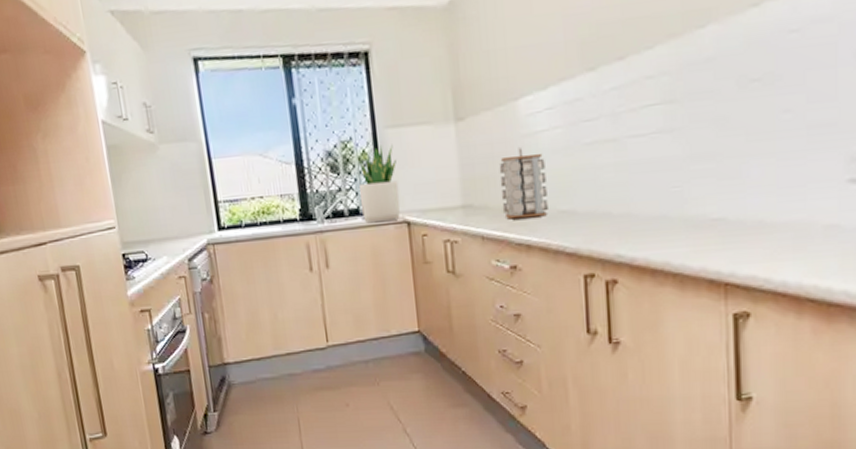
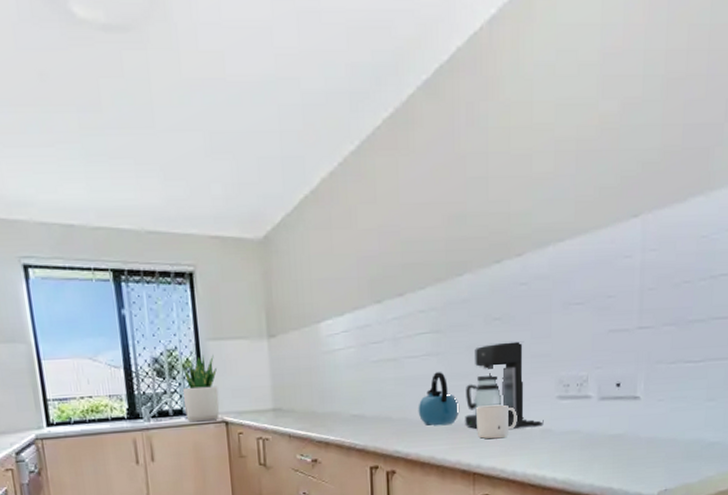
spice rack: present [498,146,548,220] -> none [303,361,343,422]
kettle: none [646,153,704,222] -> present [418,372,460,425]
coffee maker: none [712,107,828,225] -> present [465,341,544,429]
mug: none [726,192,788,239] -> present [475,404,517,439]

